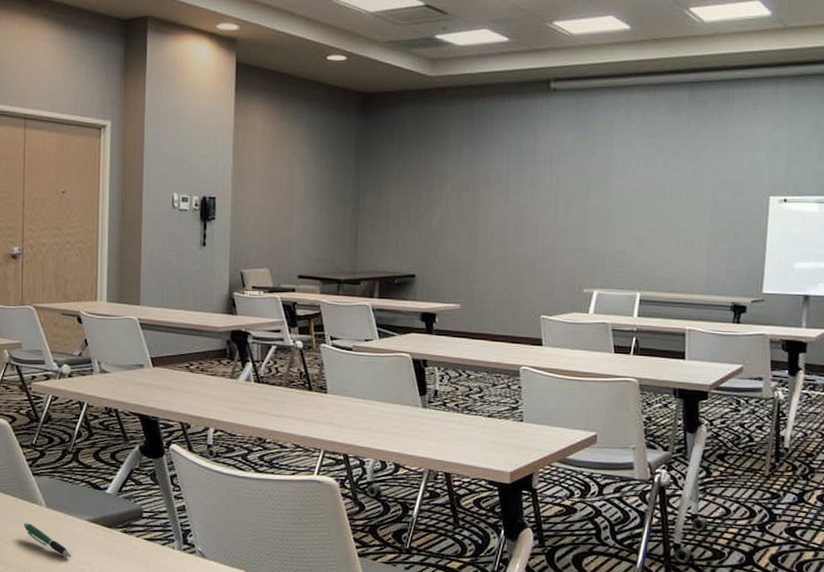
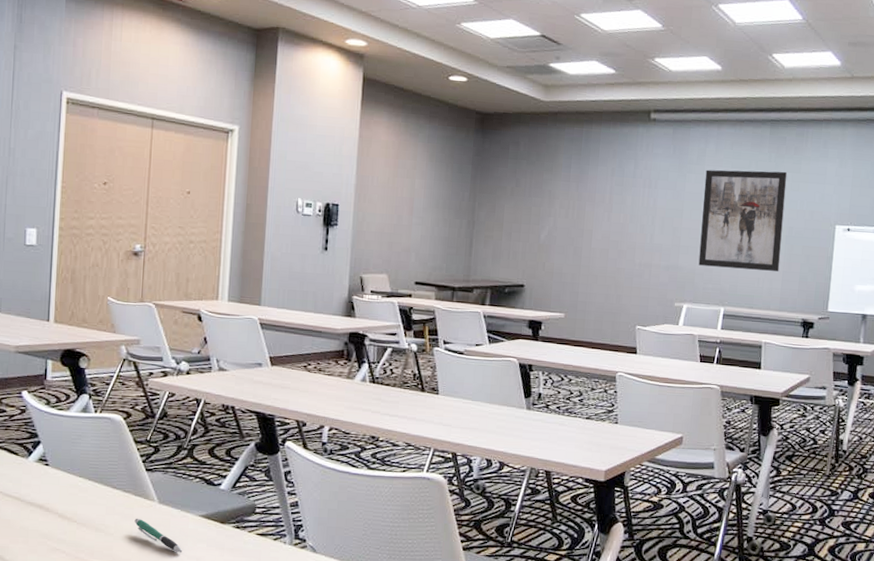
wall art: none [609,138,711,251] -> present [698,169,788,271]

